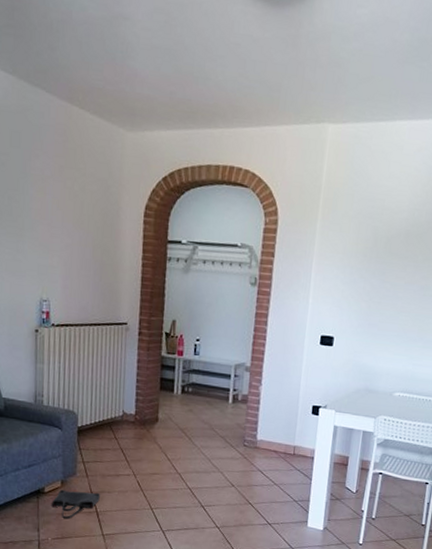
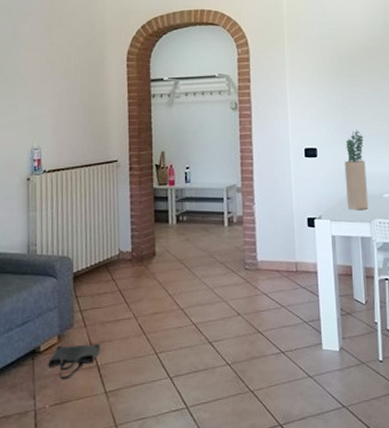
vase: none [355,323,385,406] -> present [344,130,369,211]

